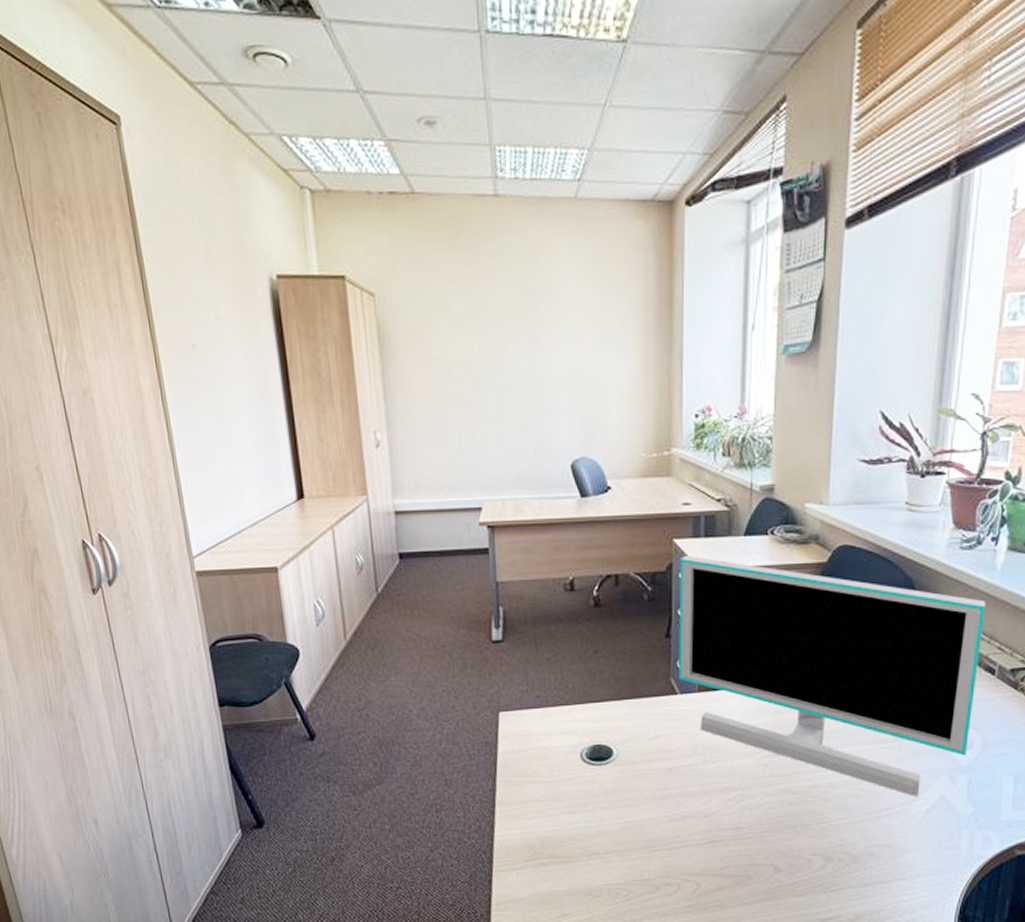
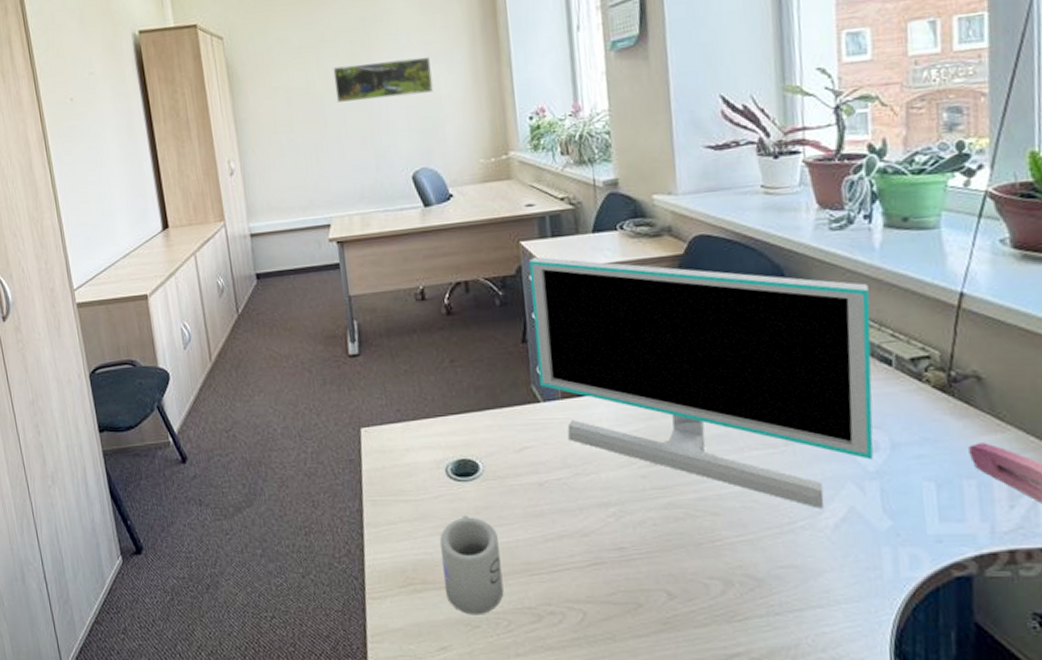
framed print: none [495,340,600,381] -> present [333,56,433,103]
mug: none [570,796,626,886] -> present [440,515,504,615]

